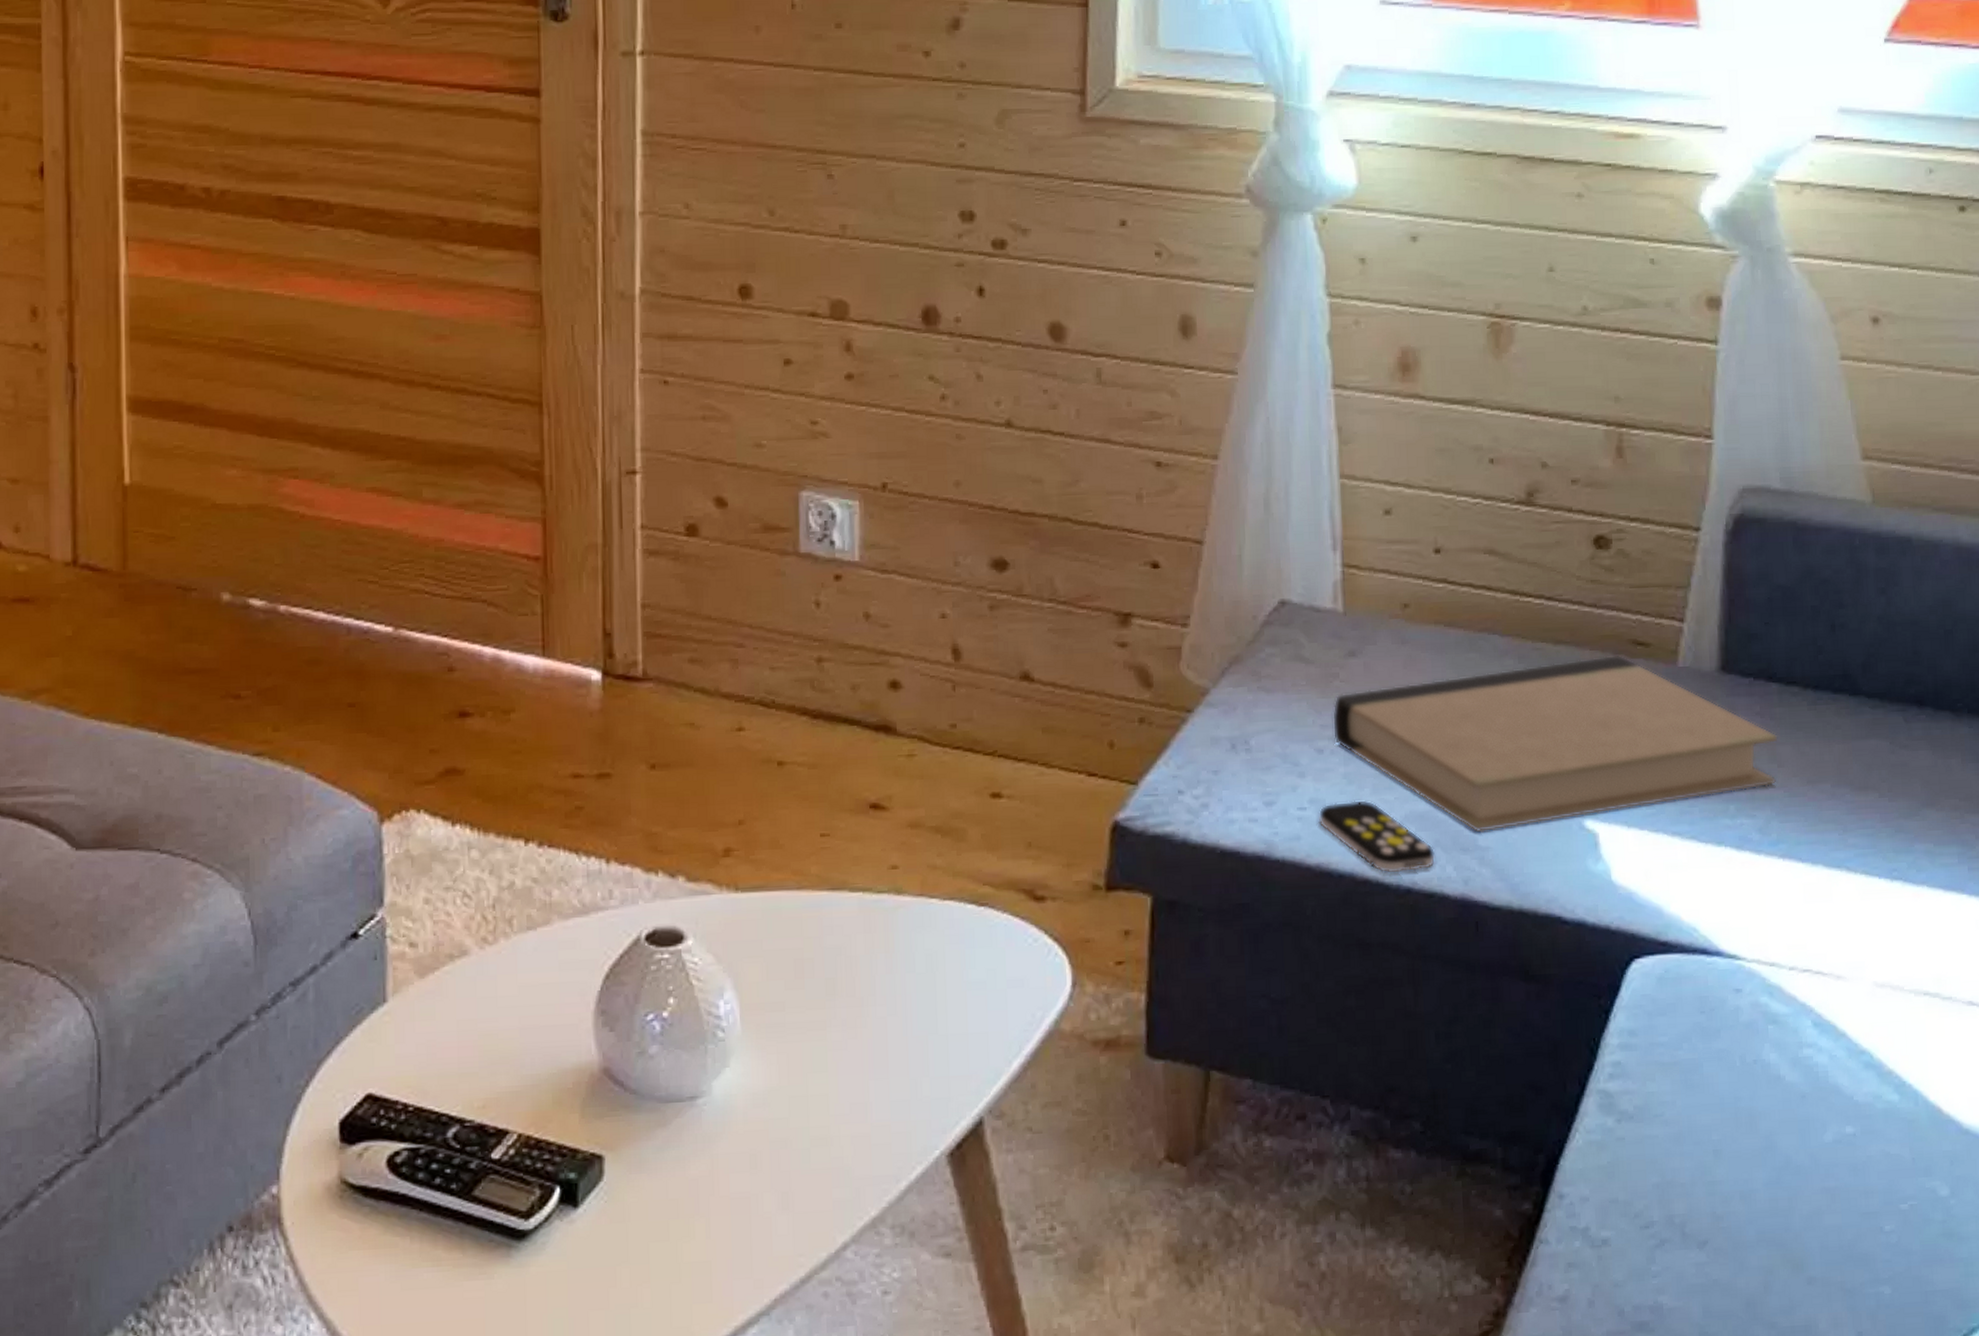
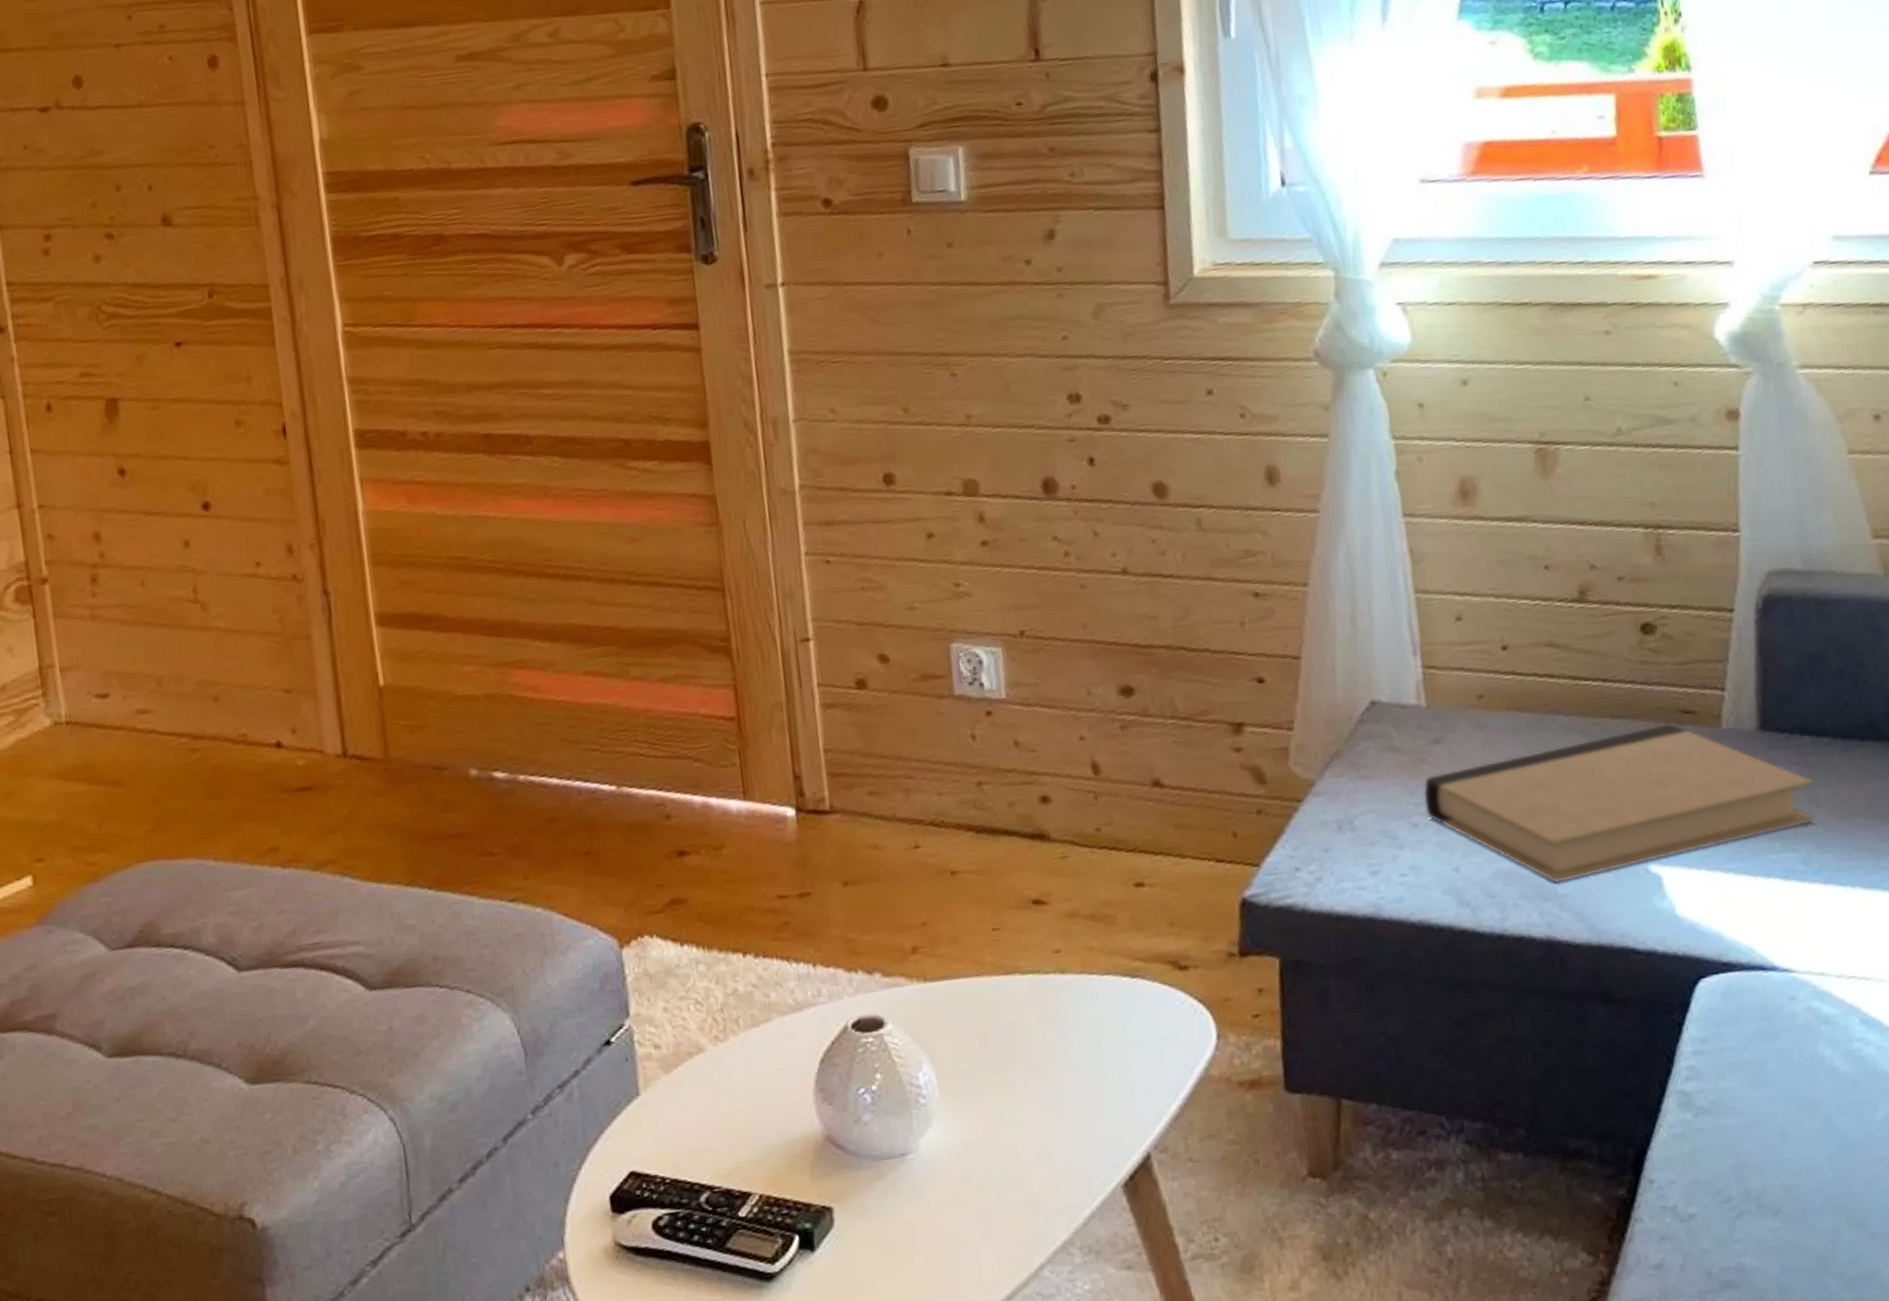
remote control: present [1318,800,1436,874] -> none [1417,863,1522,924]

